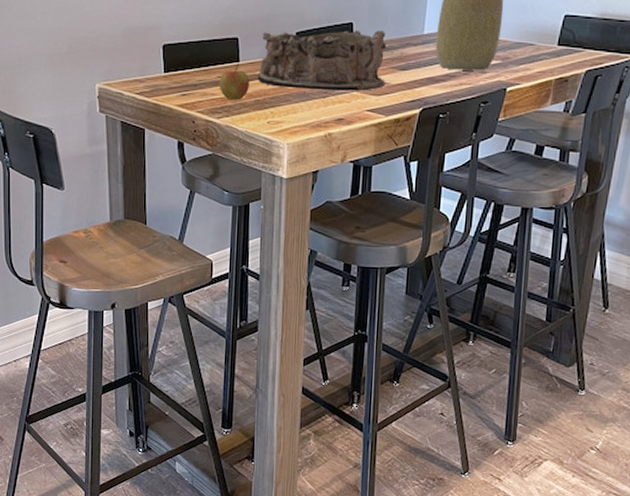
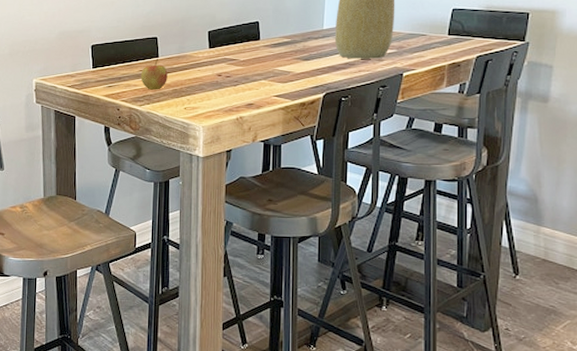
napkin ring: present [257,30,387,91] -> none [174,28,291,80]

